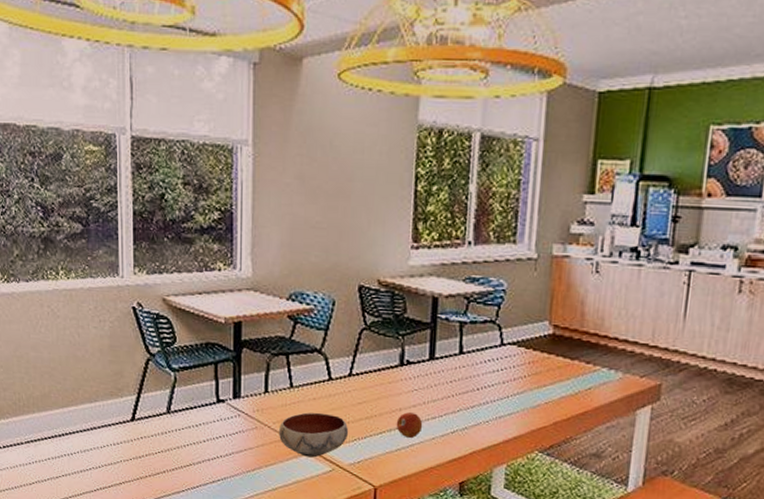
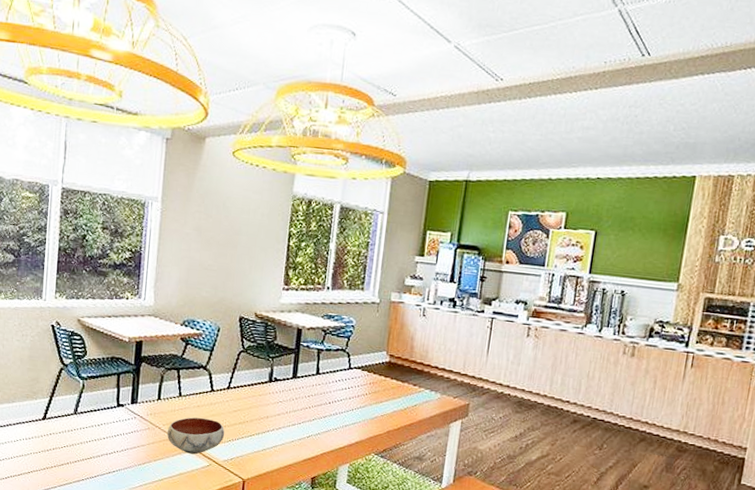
fruit: present [396,412,423,439] -> none [263,419,285,441]

